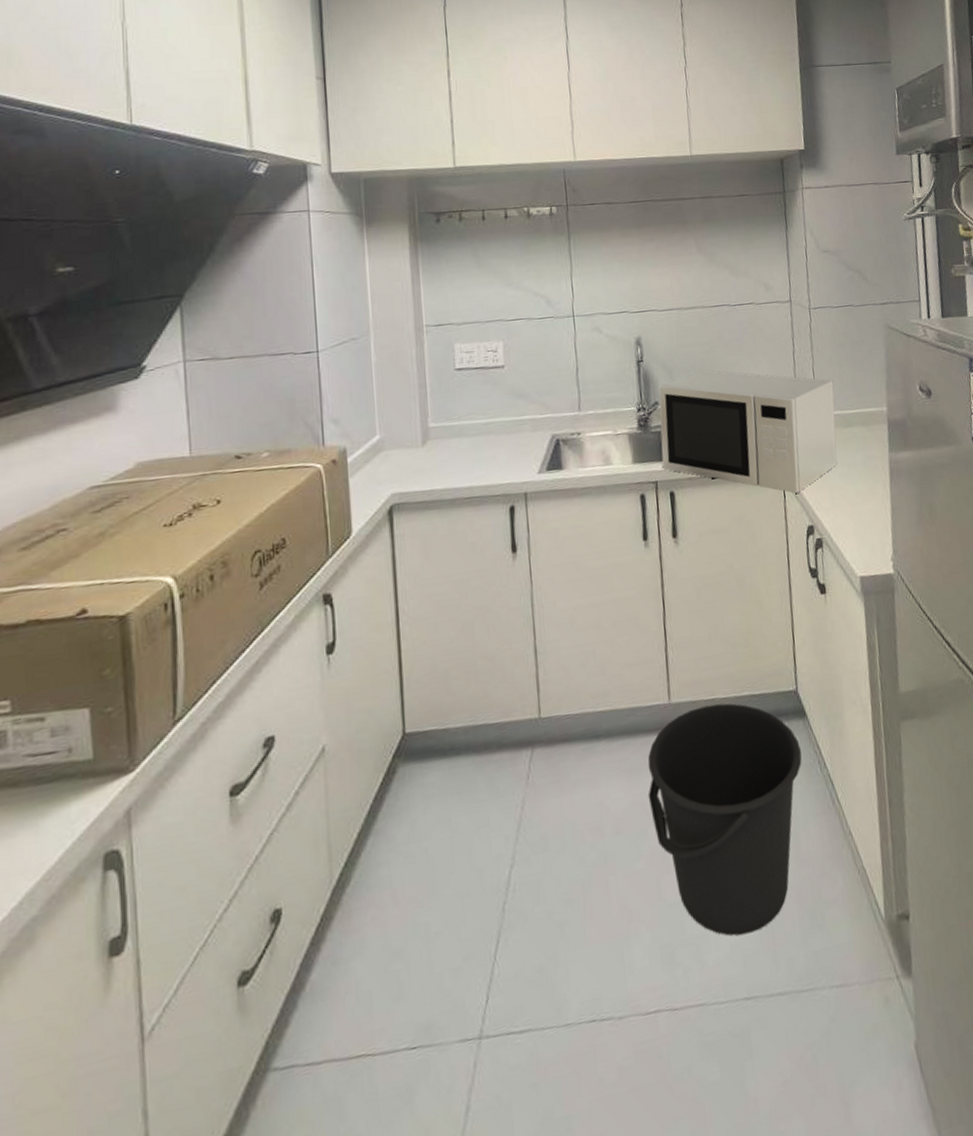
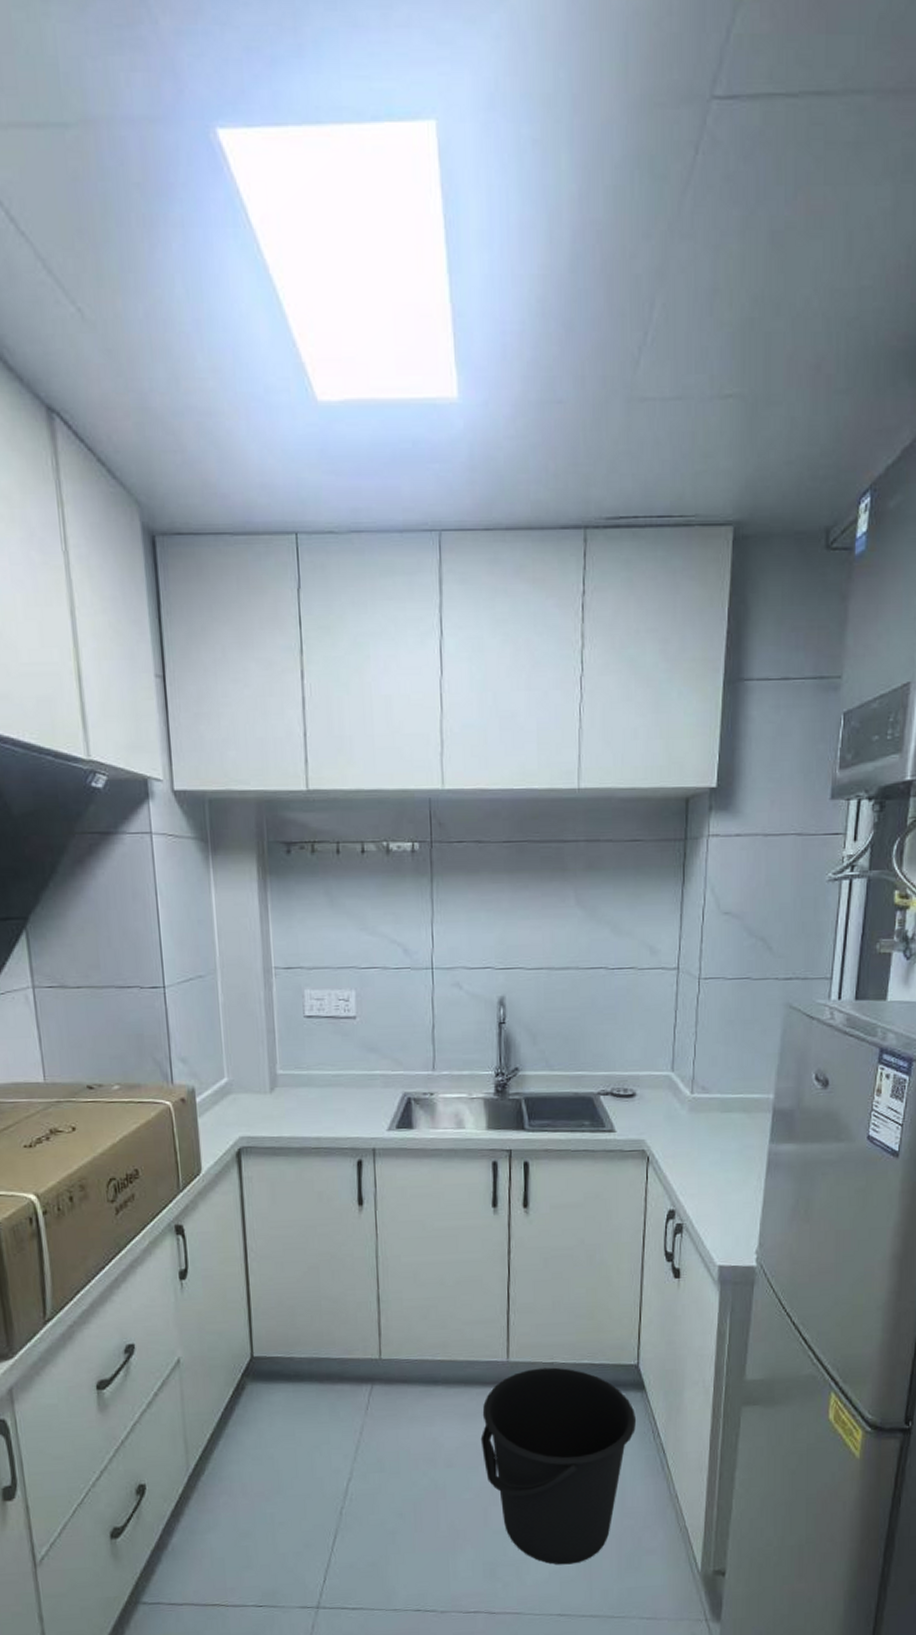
microwave: present [658,370,837,494] -> none [518,1038,716,1176]

